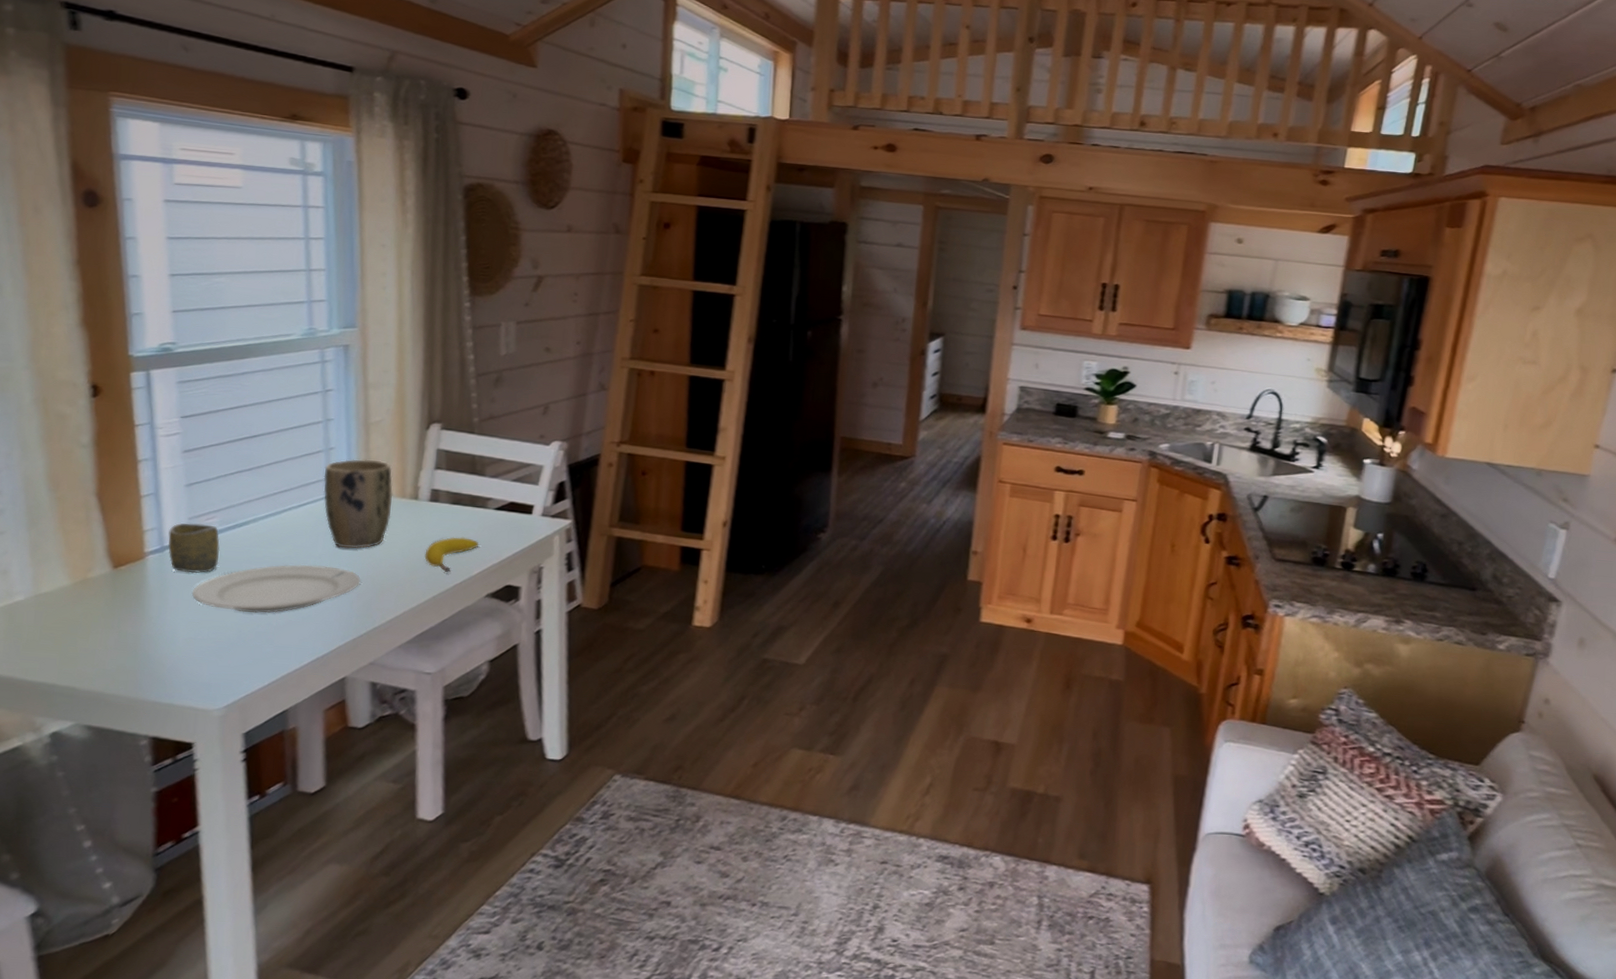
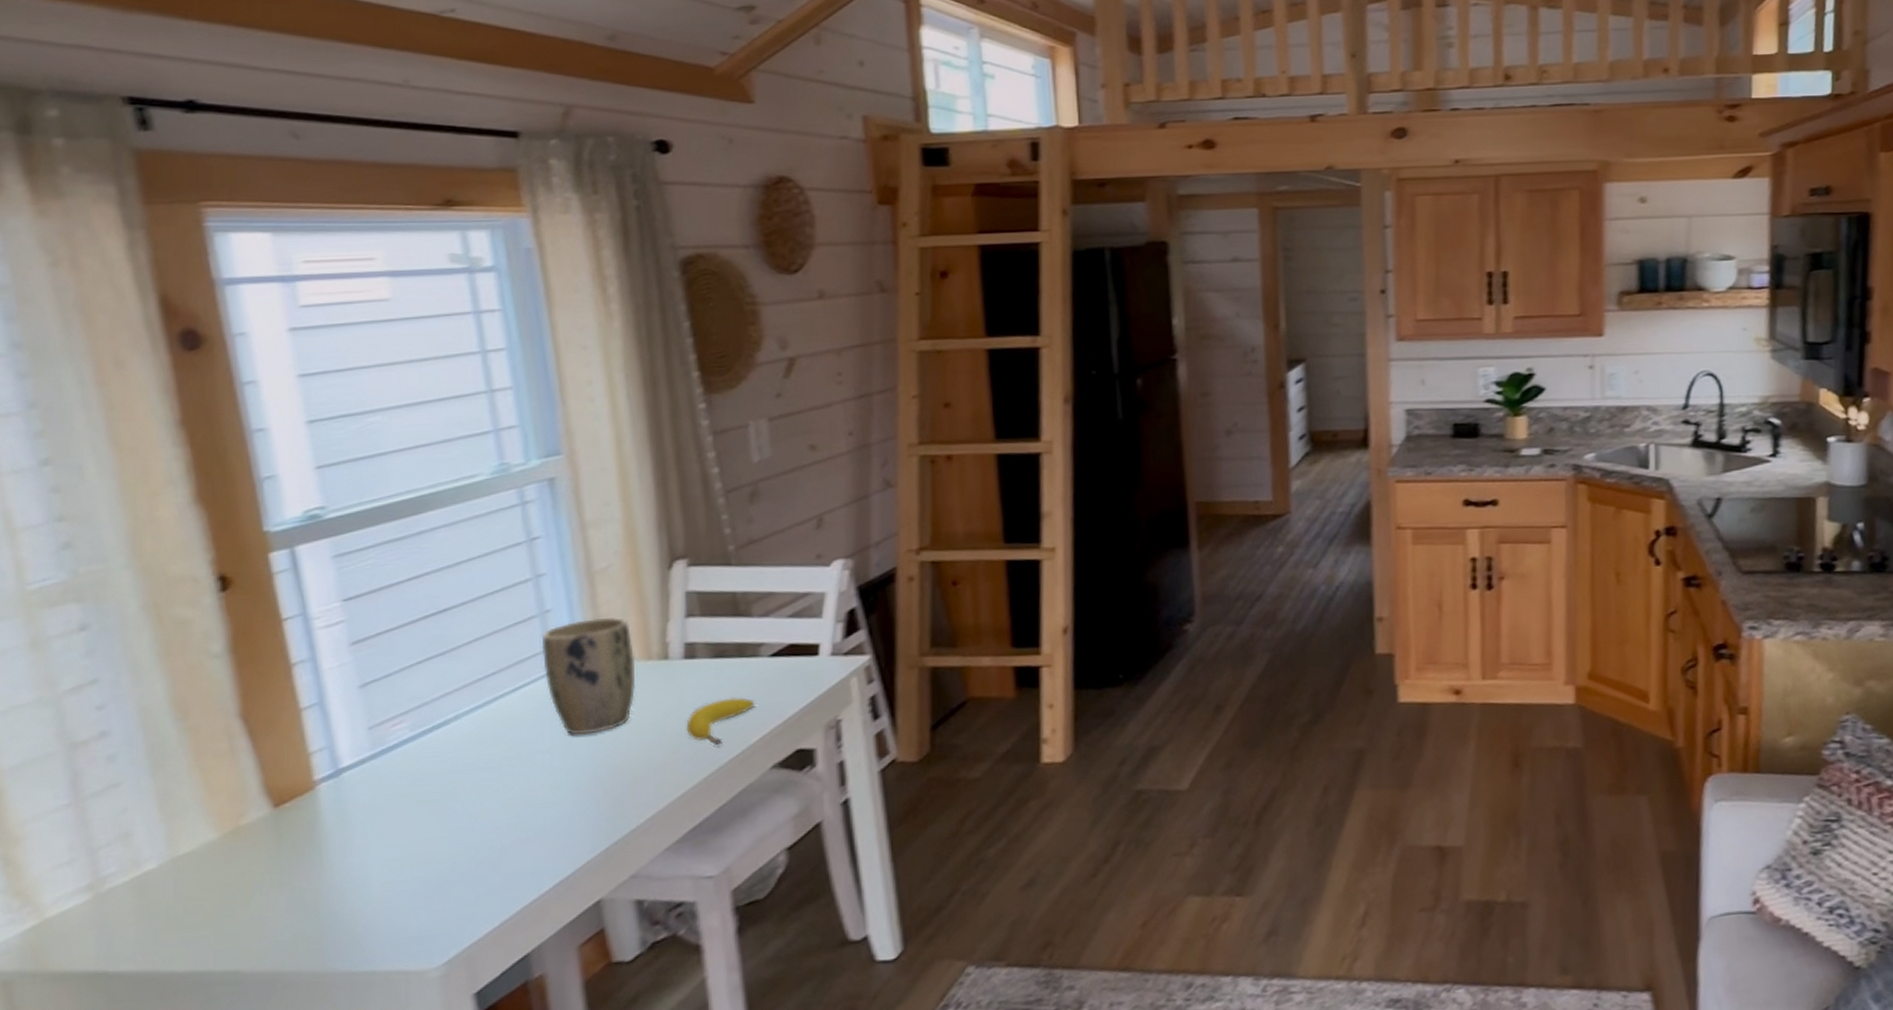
cup: present [167,523,220,574] -> none [344,732,415,799]
plate: present [191,565,362,613] -> none [383,761,608,838]

